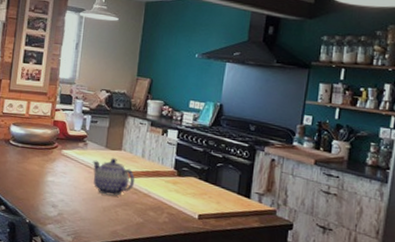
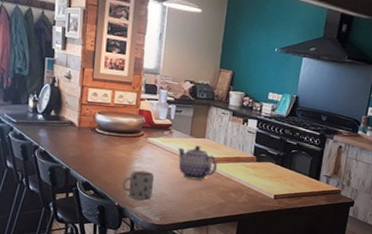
mug: none [33,184,68,217] -> present [121,170,155,200]

